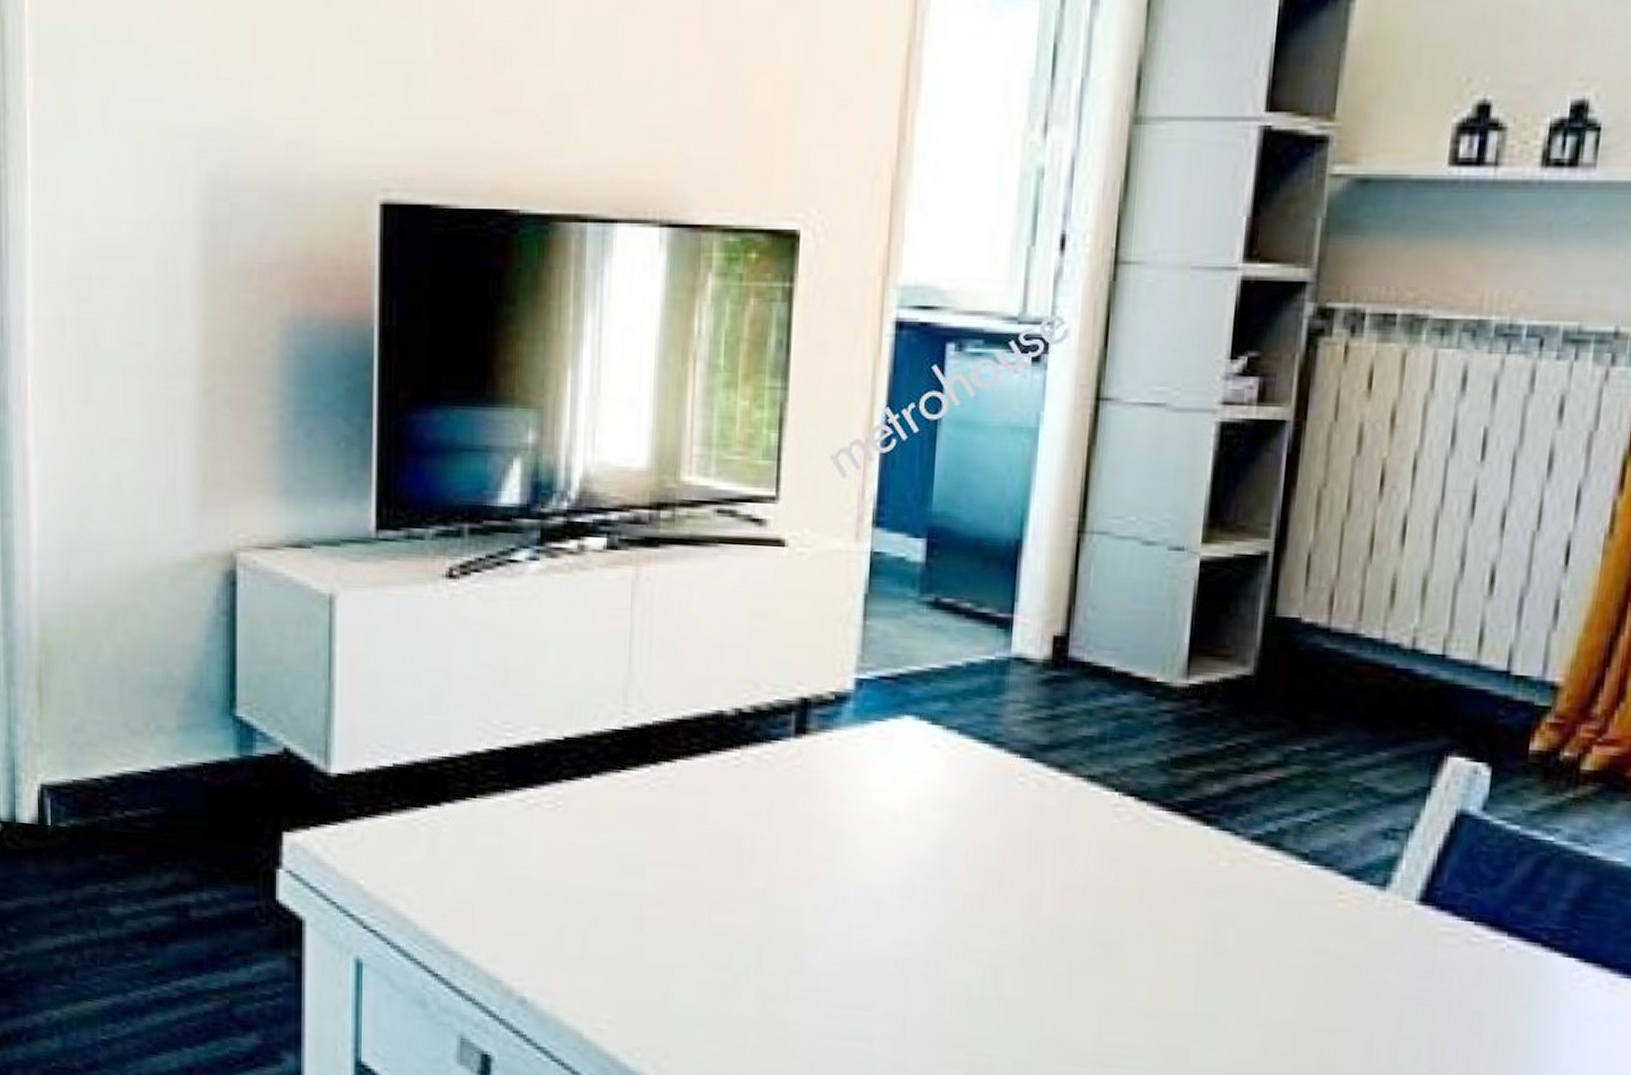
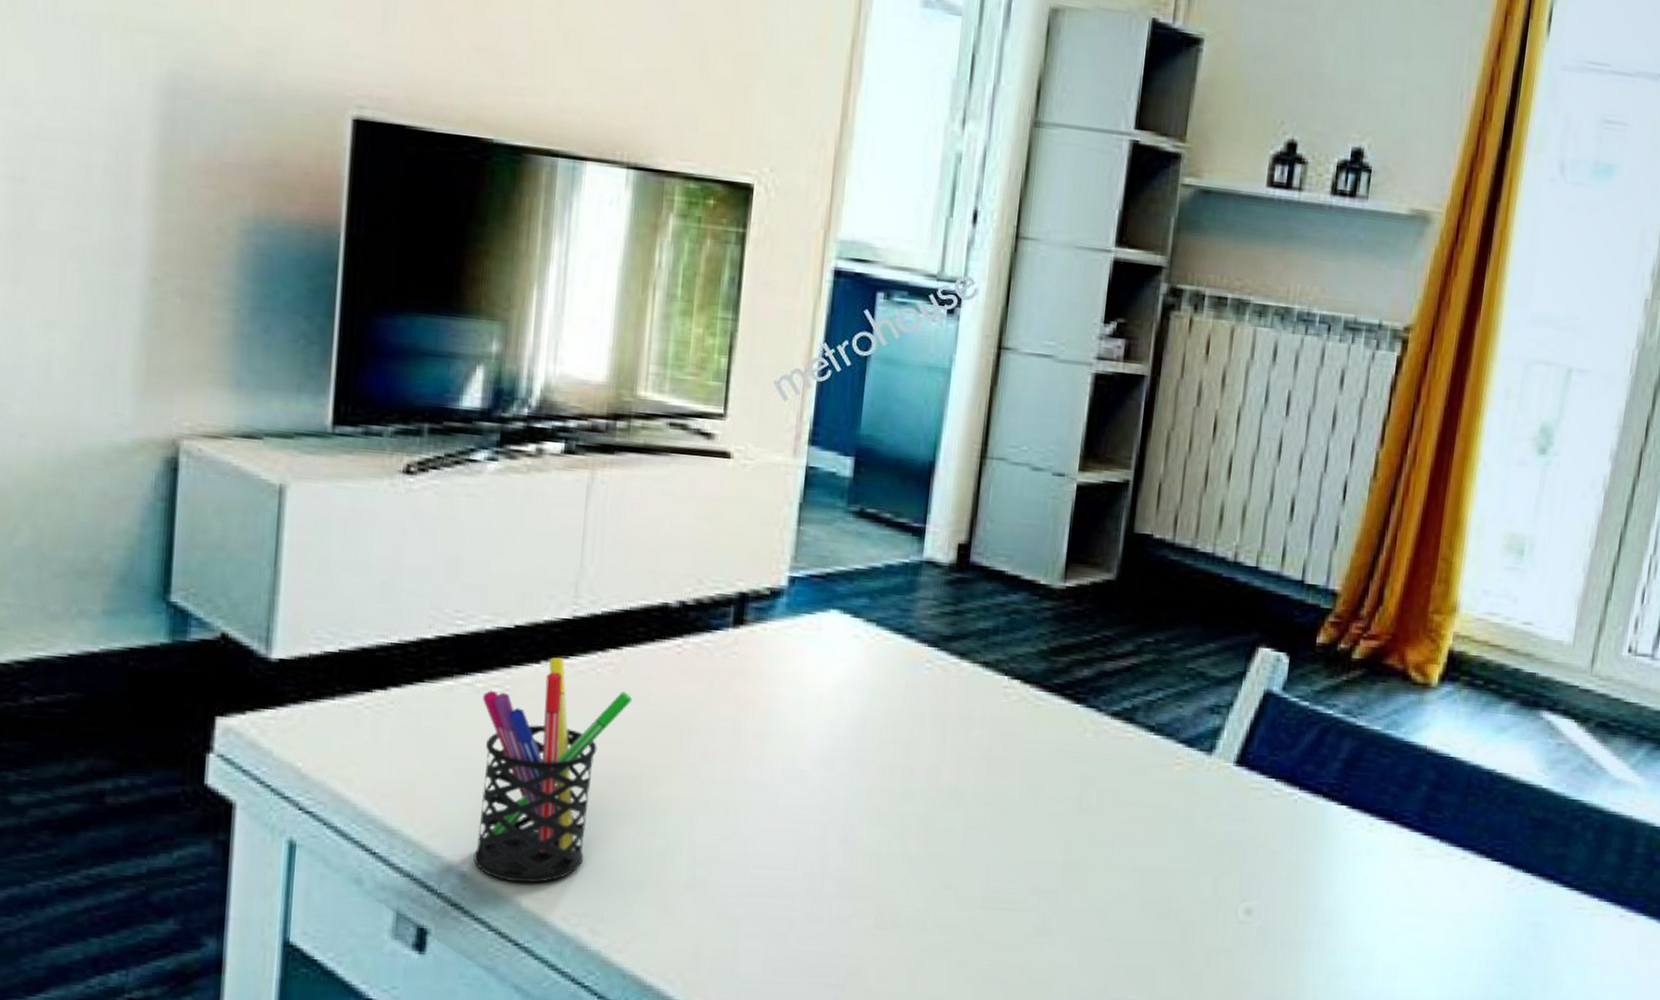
pen holder: none [533,771,689,1013] -> present [473,657,633,883]

